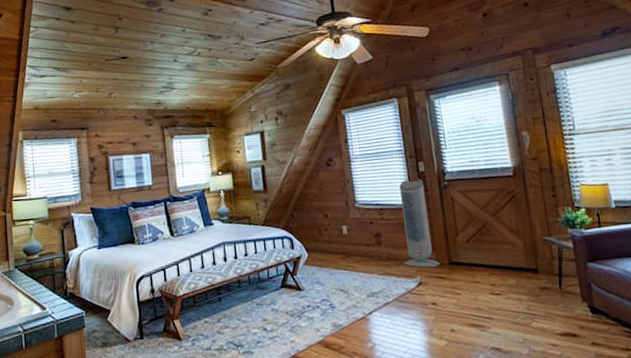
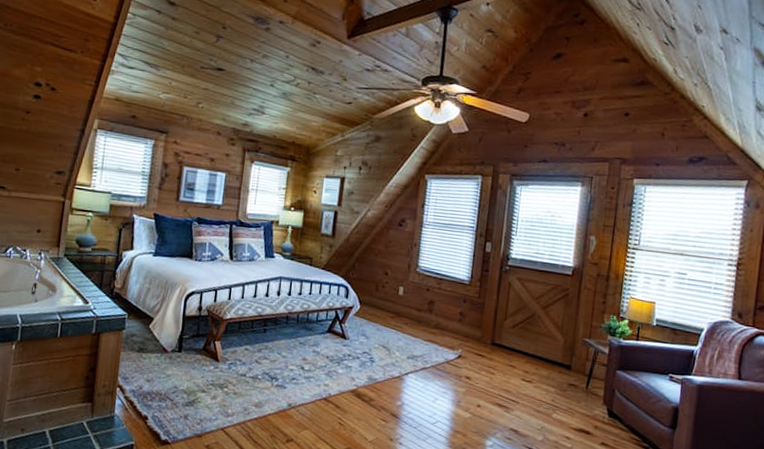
air purifier: present [399,178,440,268] -> none [449,256,487,345]

